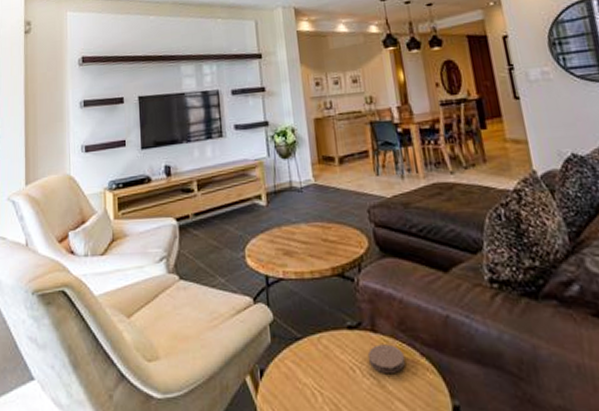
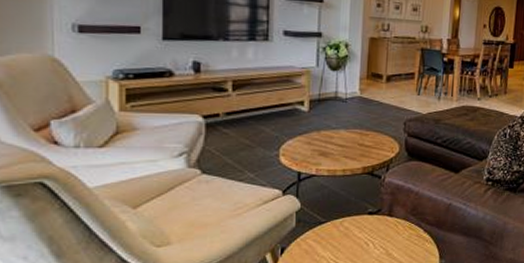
coaster: present [368,344,405,374] -> none [382,224,411,246]

